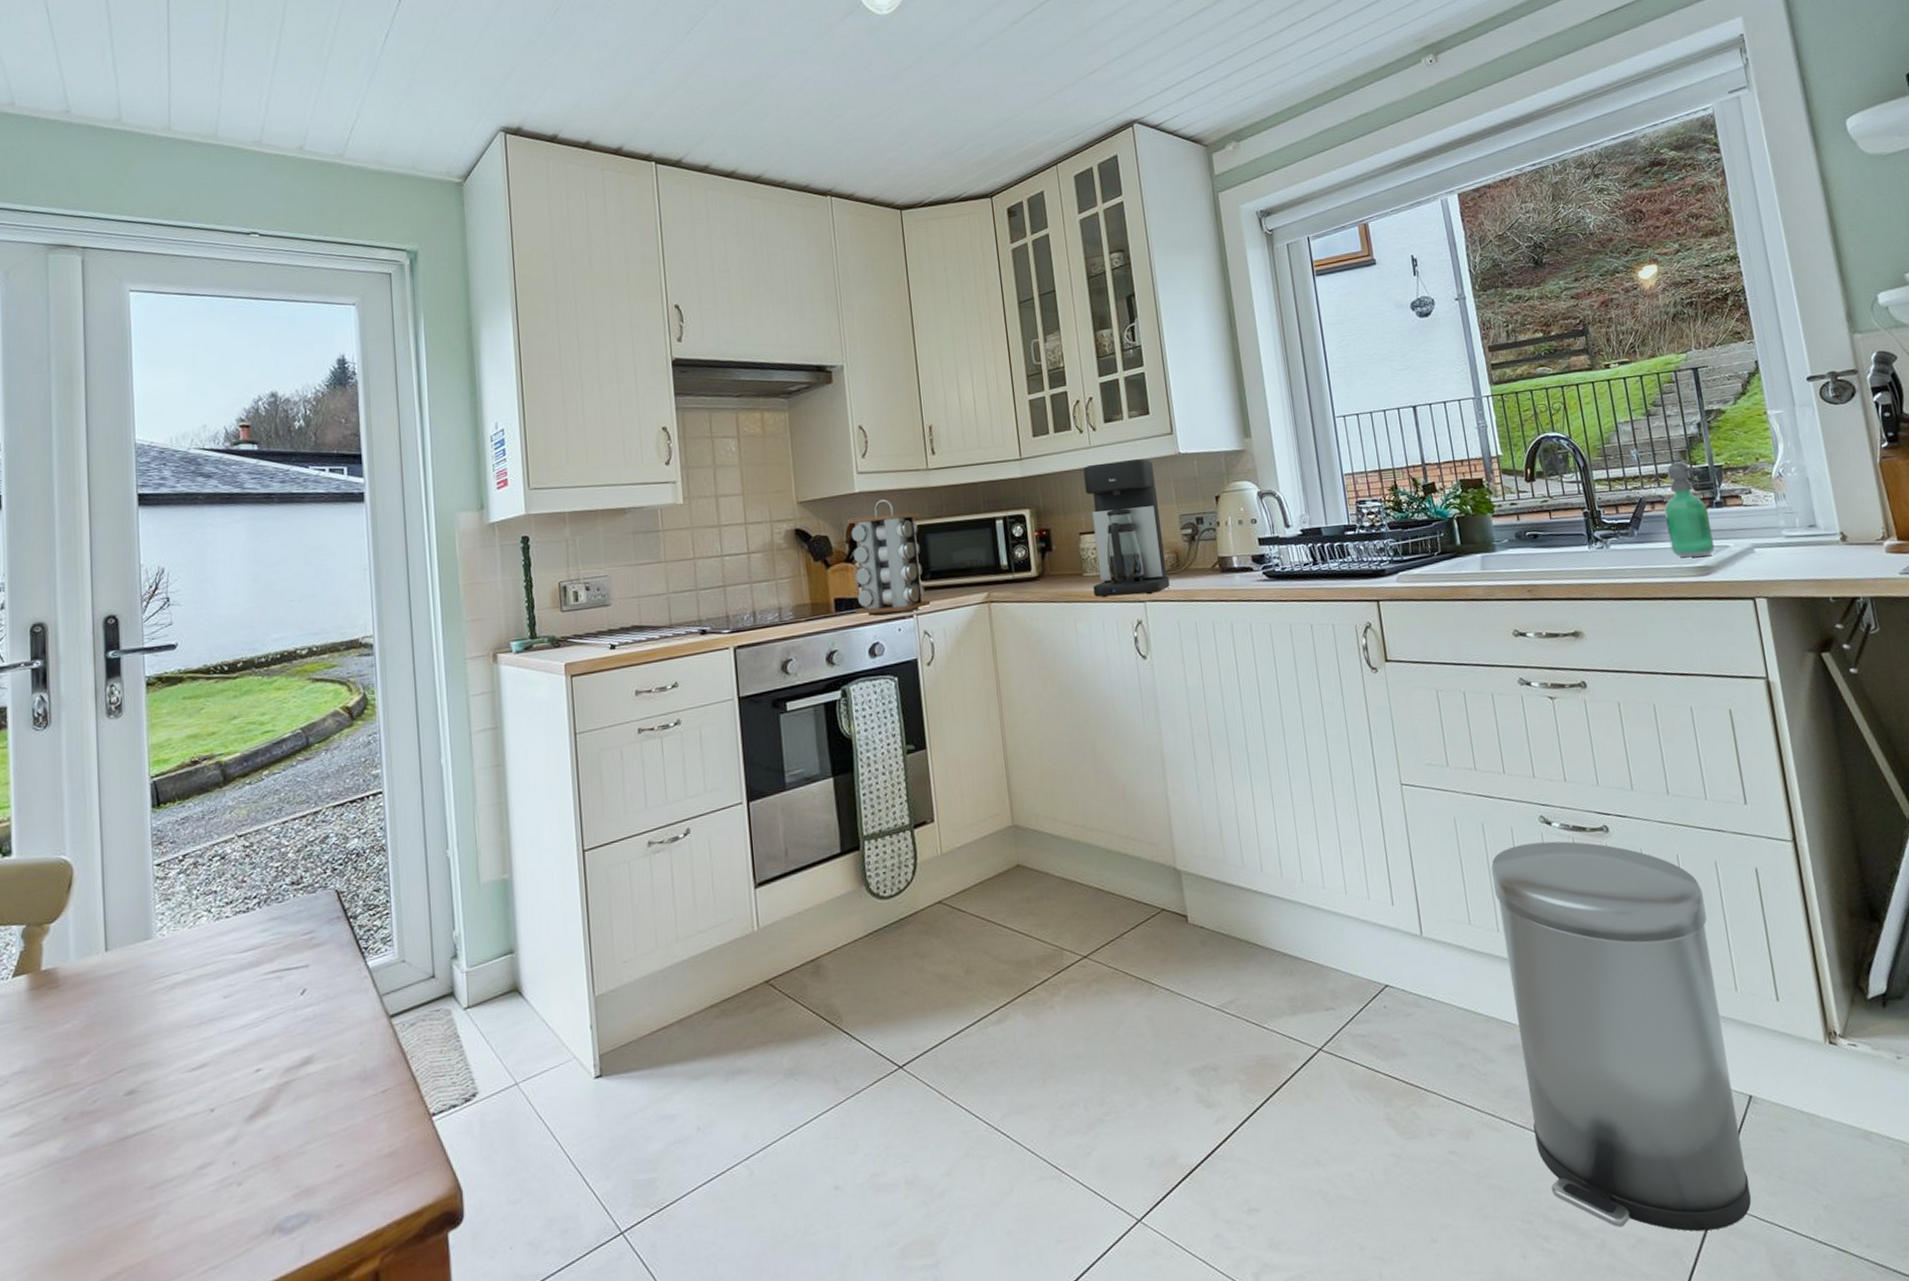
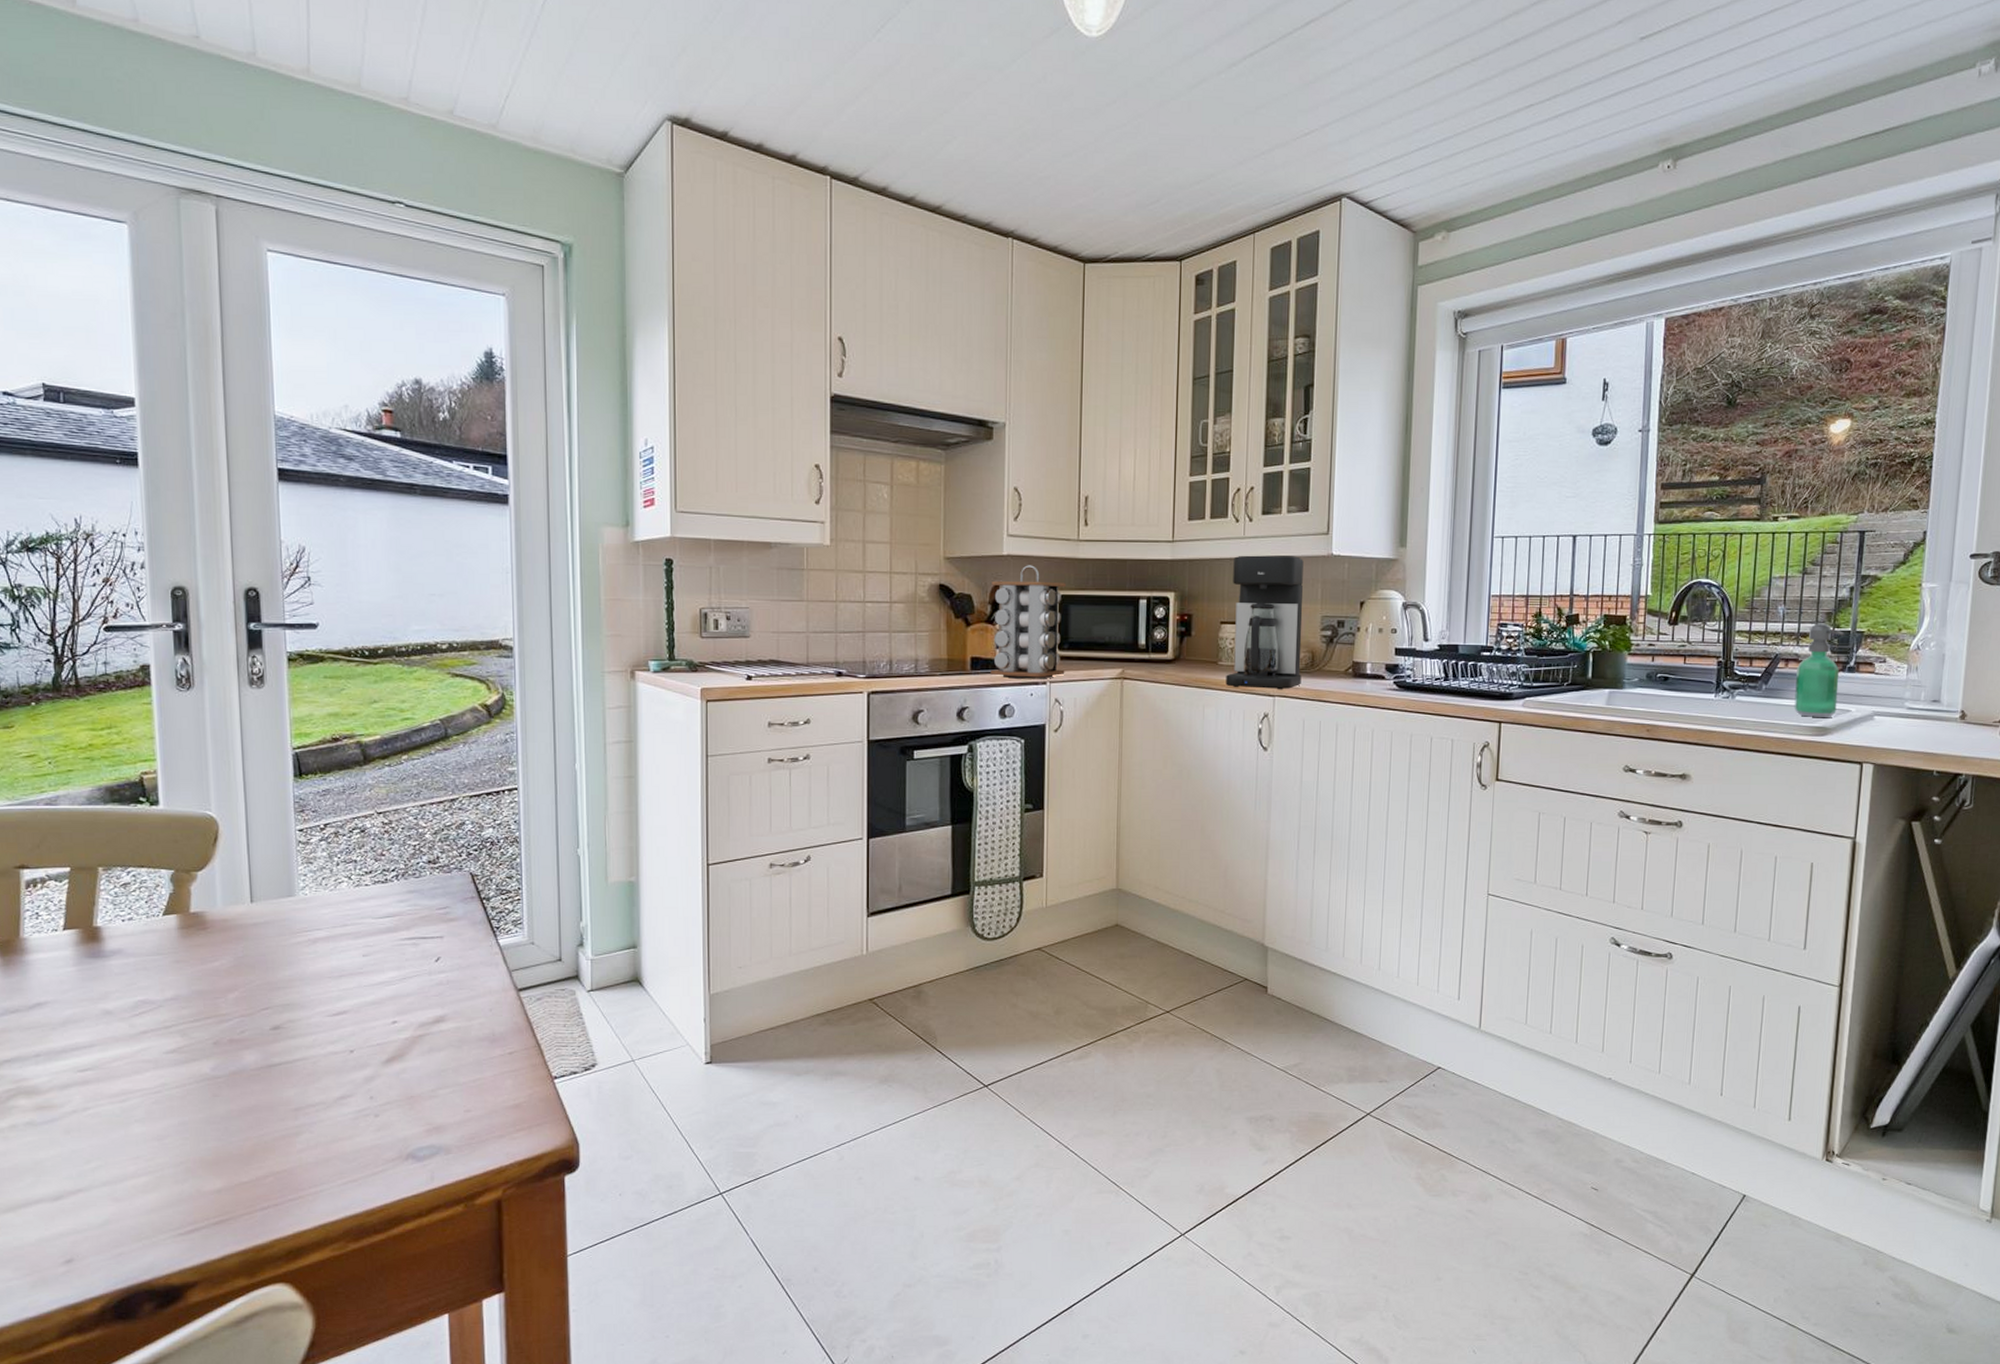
pedal bin: present [1491,841,1751,1232] -> none [1545,961,1745,1297]

